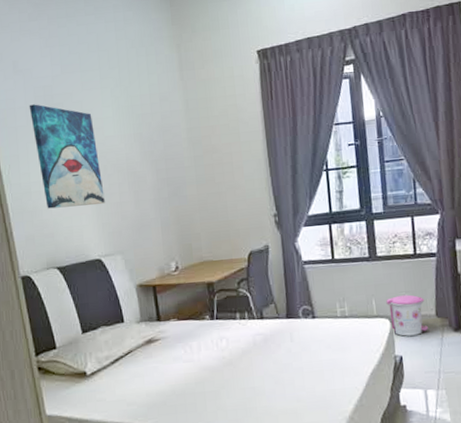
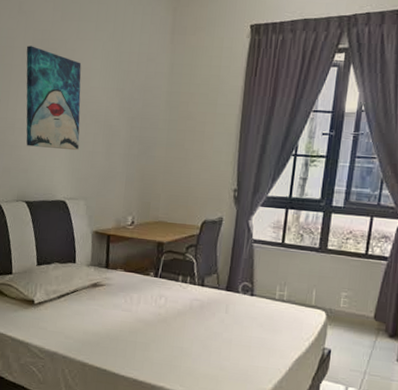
trash can: present [386,294,428,337] -> none [326,291,366,333]

